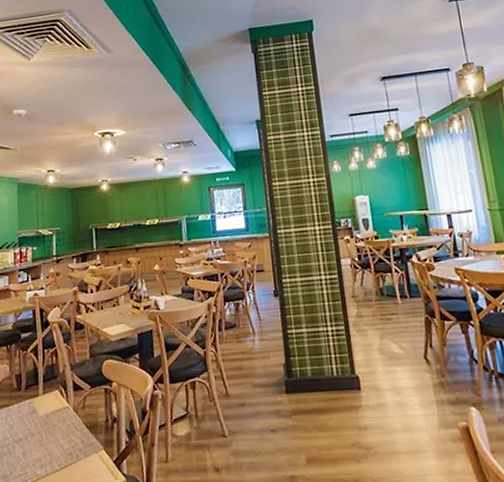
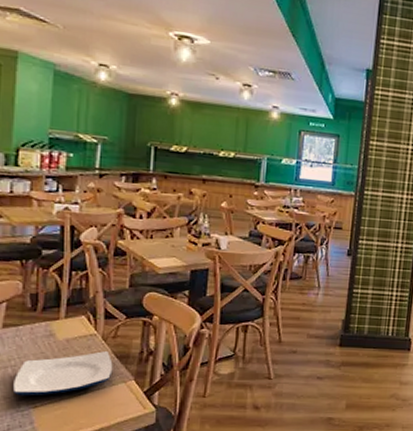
plate: none [9,423,86,474] -> present [14,351,113,396]

